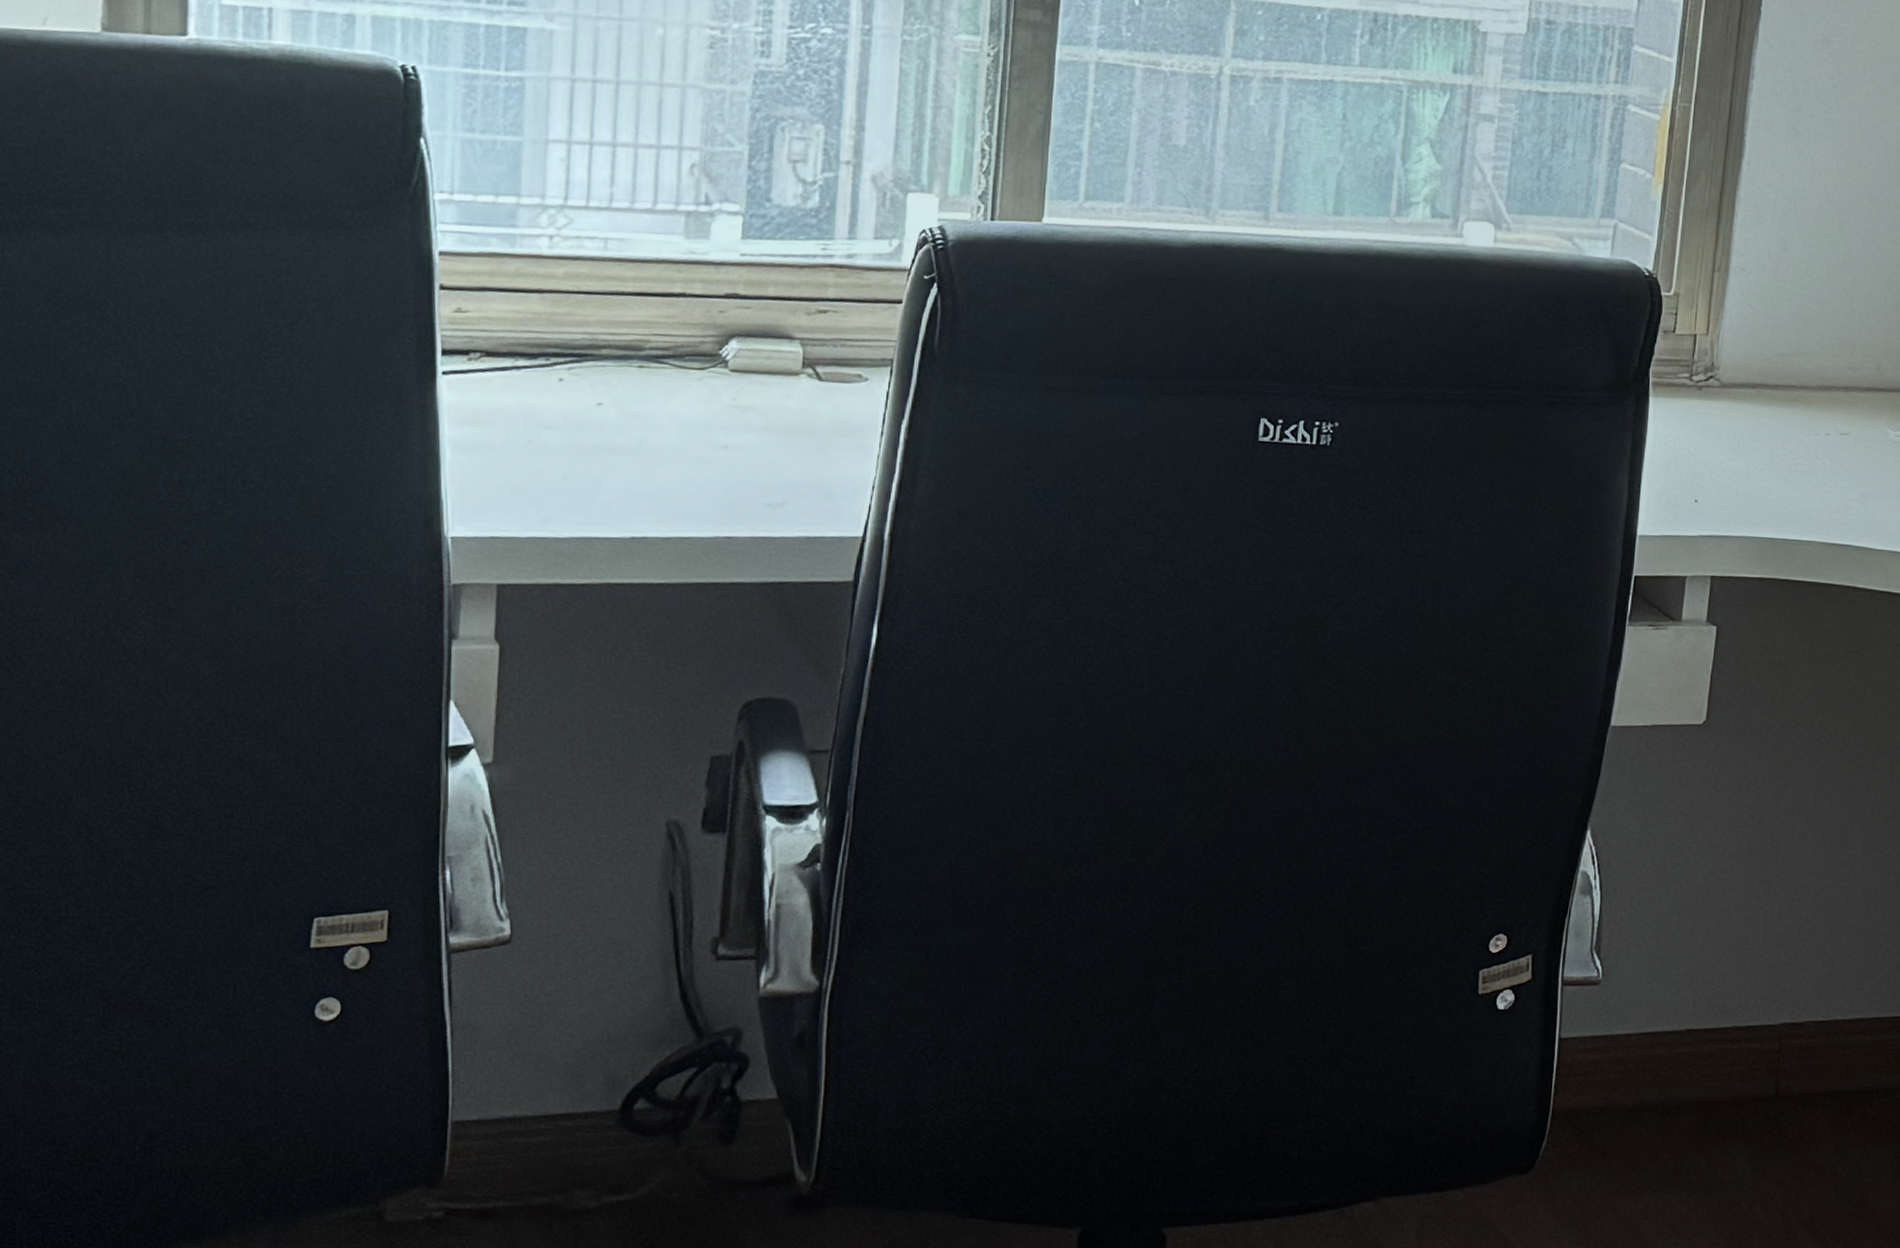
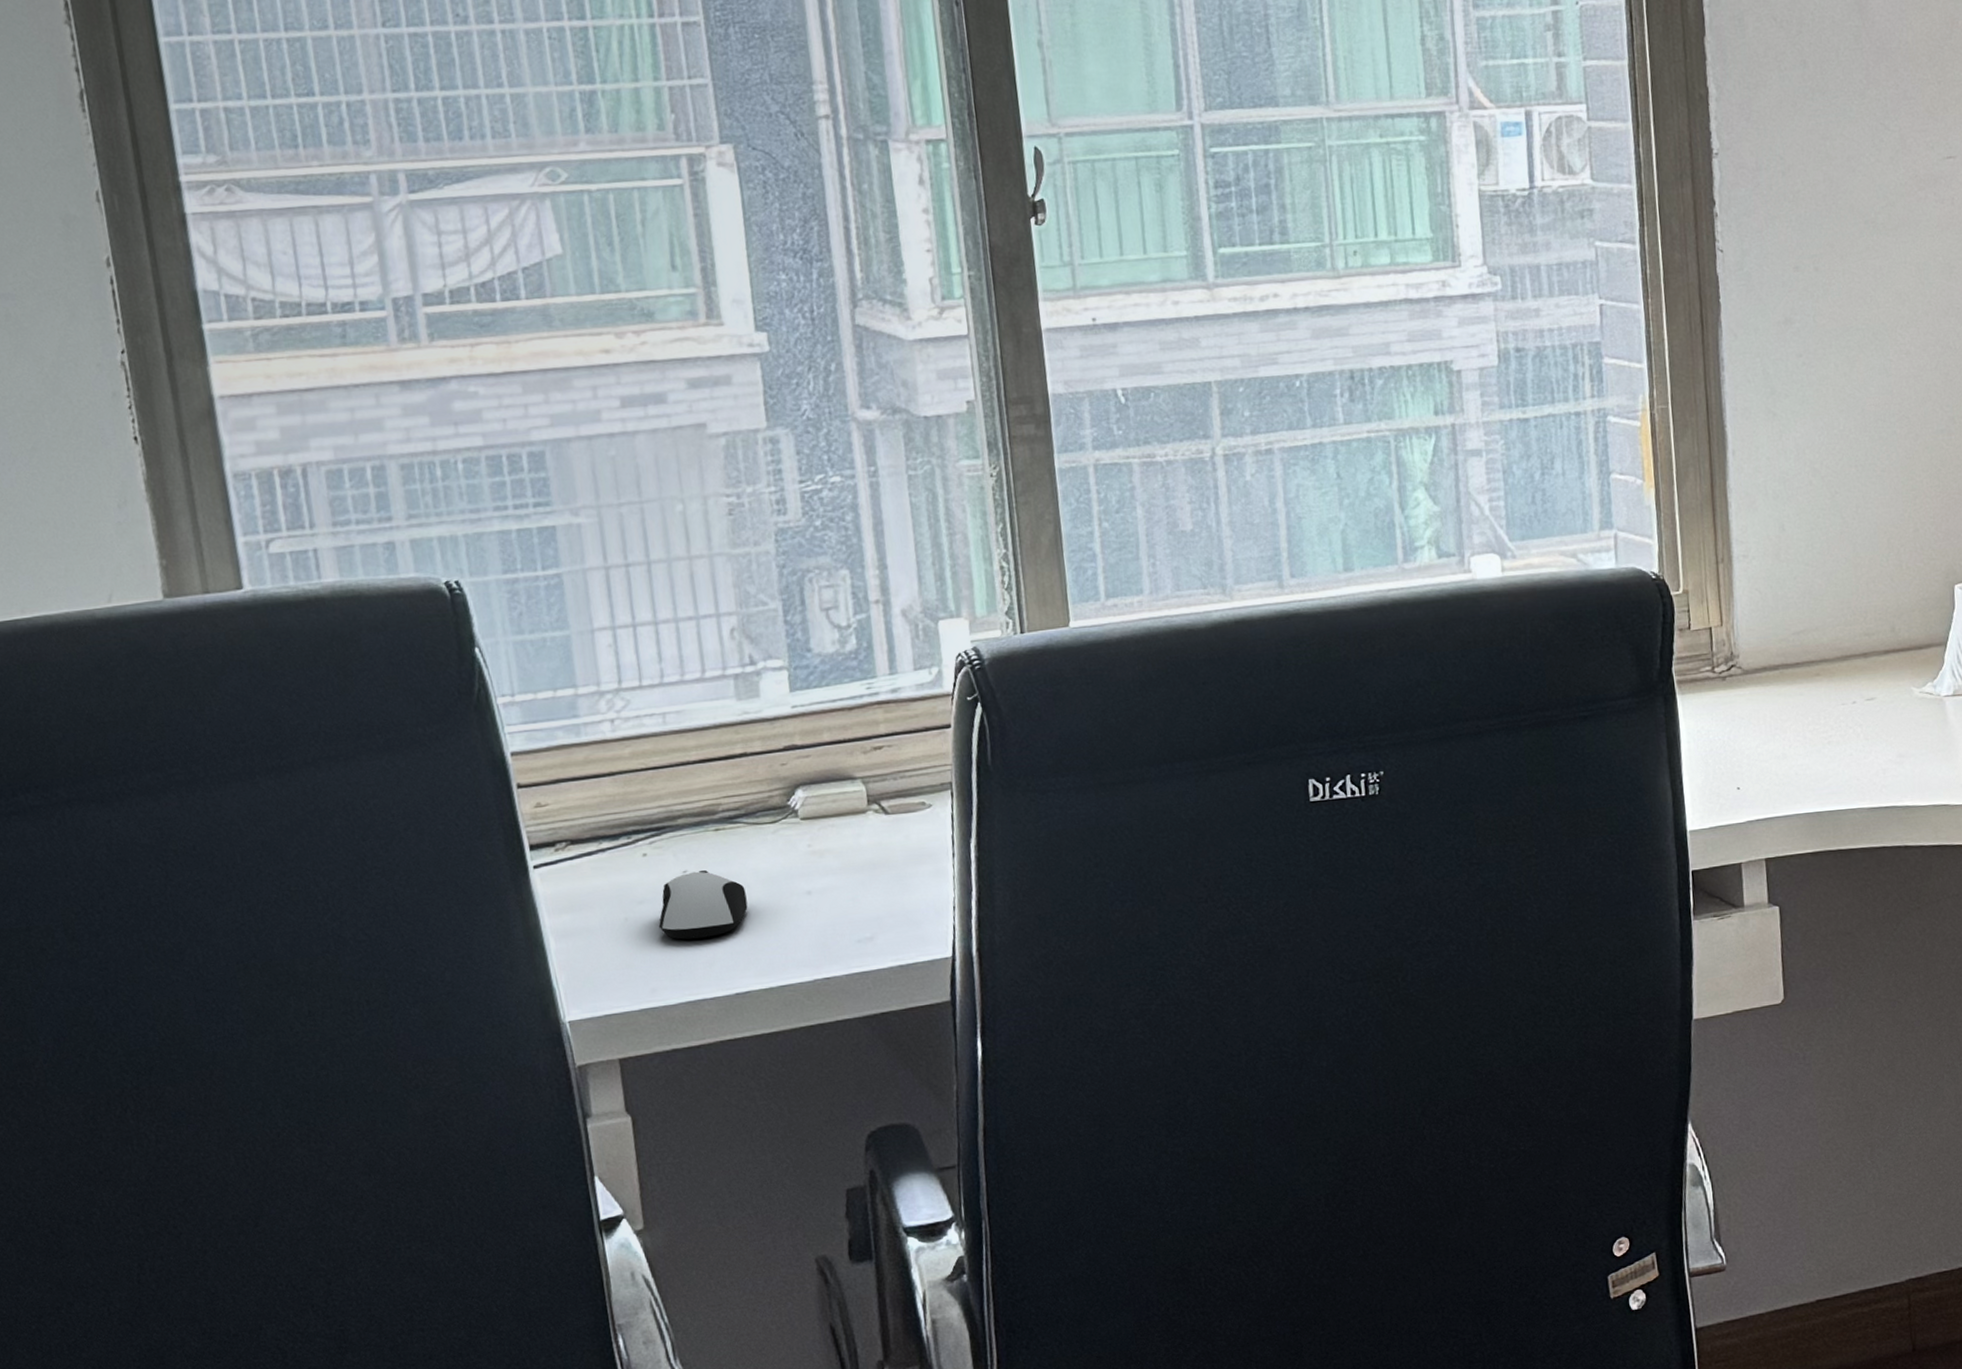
computer mouse: none [562,405,660,475] -> present [658,870,748,940]

